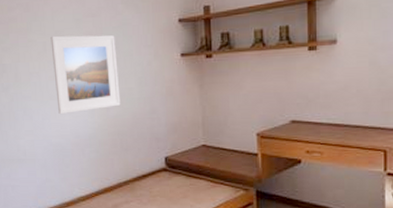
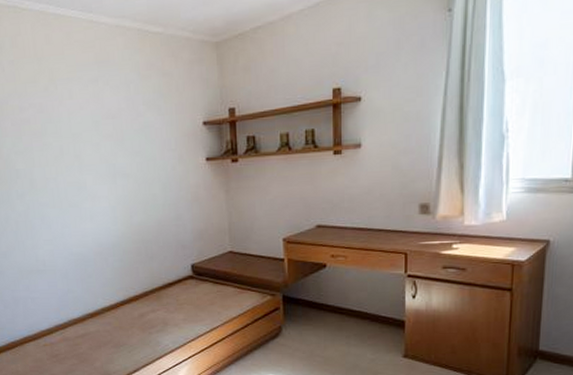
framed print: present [50,34,121,114] -> none [67,138,145,222]

